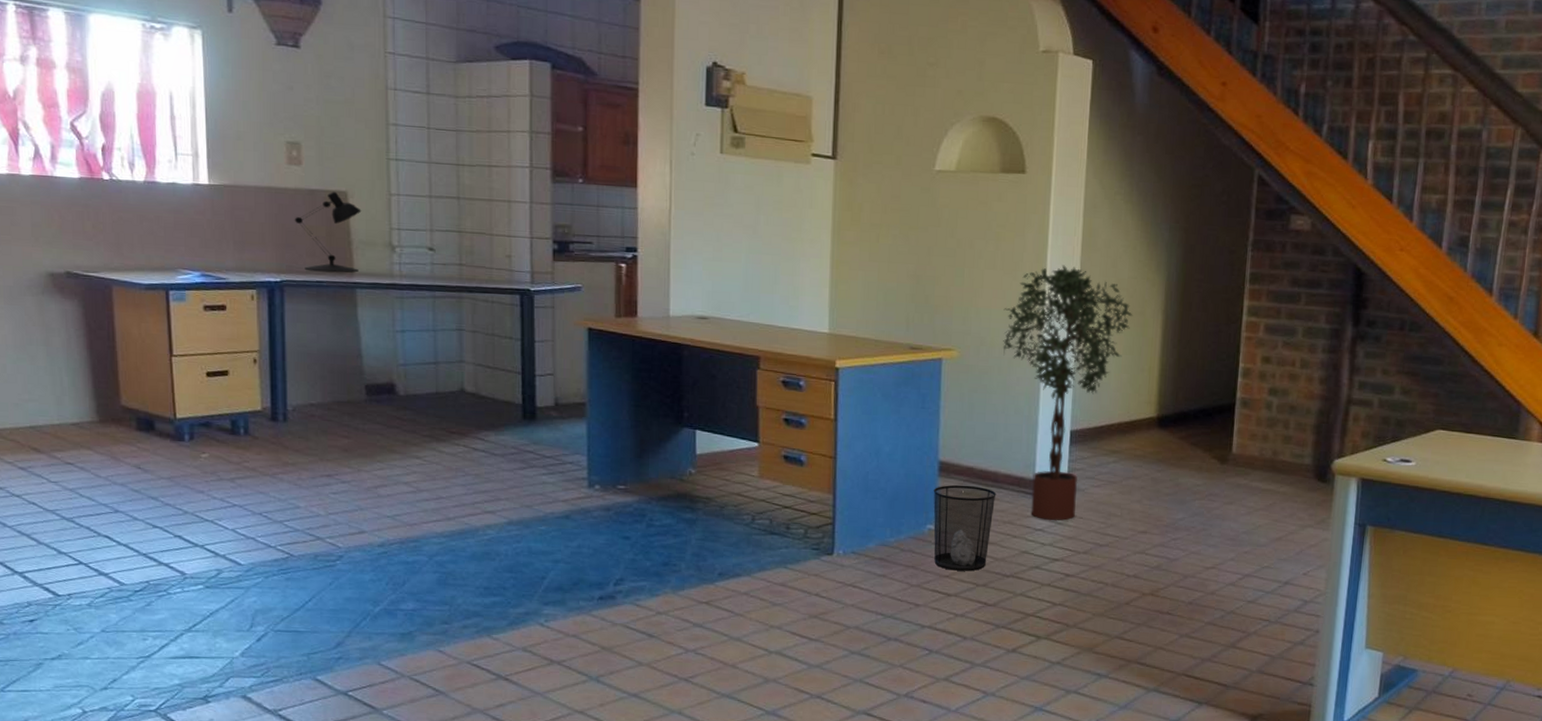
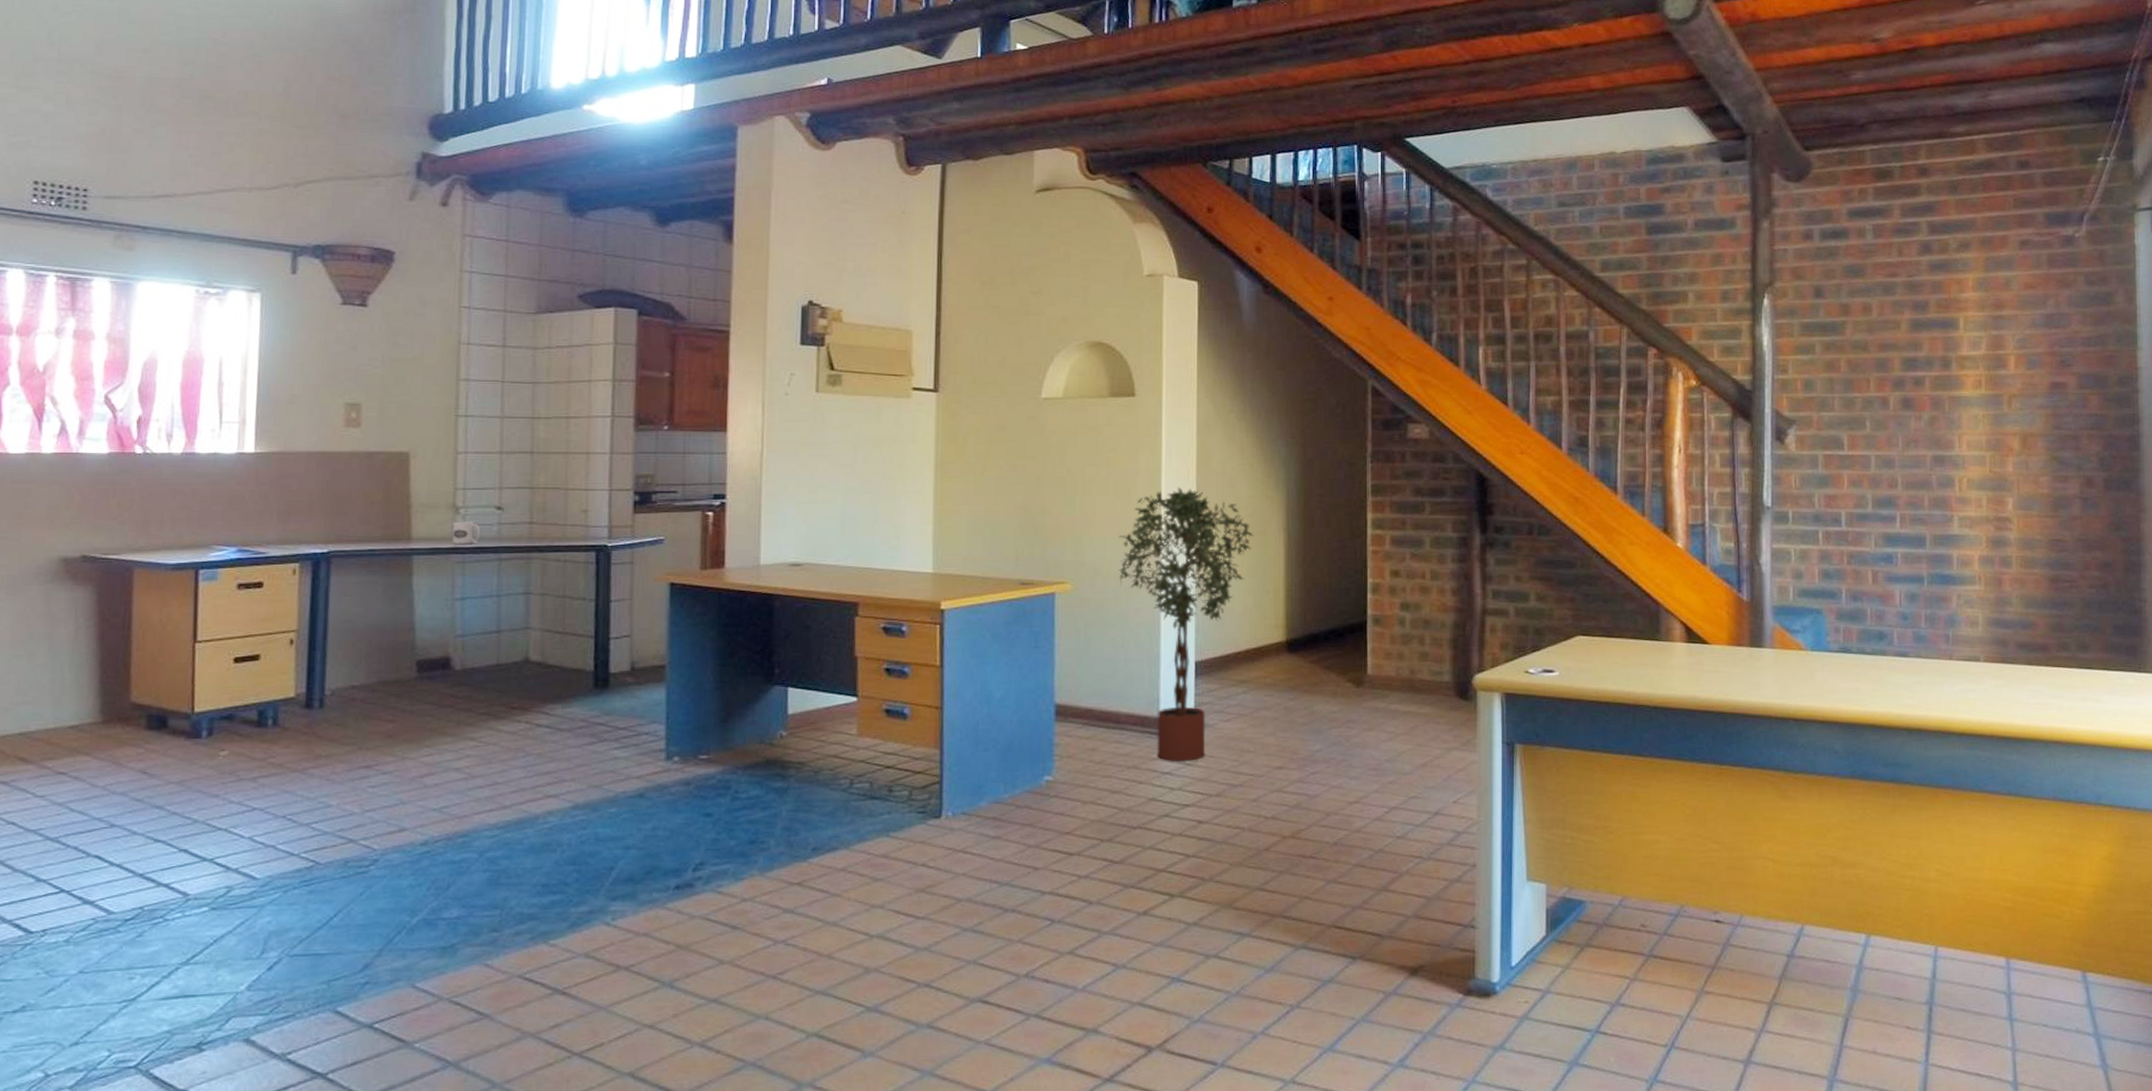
desk lamp: present [294,191,362,274] -> none [348,452,424,540]
mug: none [390,259,416,281] -> present [452,521,481,544]
waste bin: present [933,484,997,571] -> none [1050,729,1119,826]

